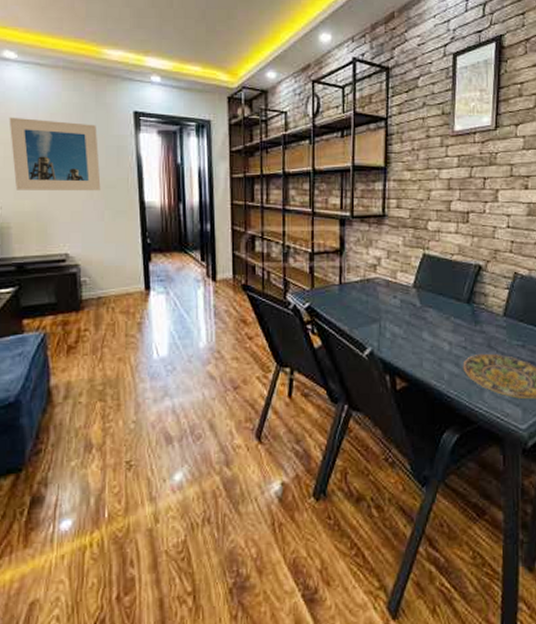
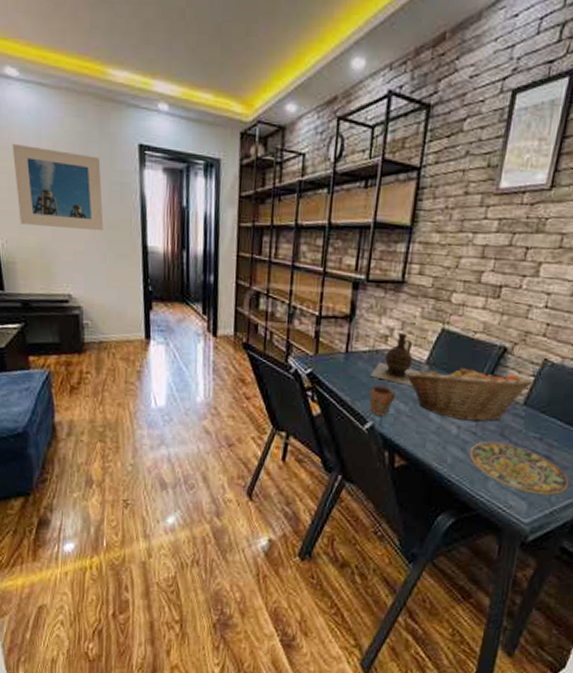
ceramic jug: none [364,261,408,310] -> present [370,332,419,387]
mug: none [366,312,390,341] -> present [369,385,396,416]
fruit basket: none [396,285,509,336] -> present [405,365,534,422]

